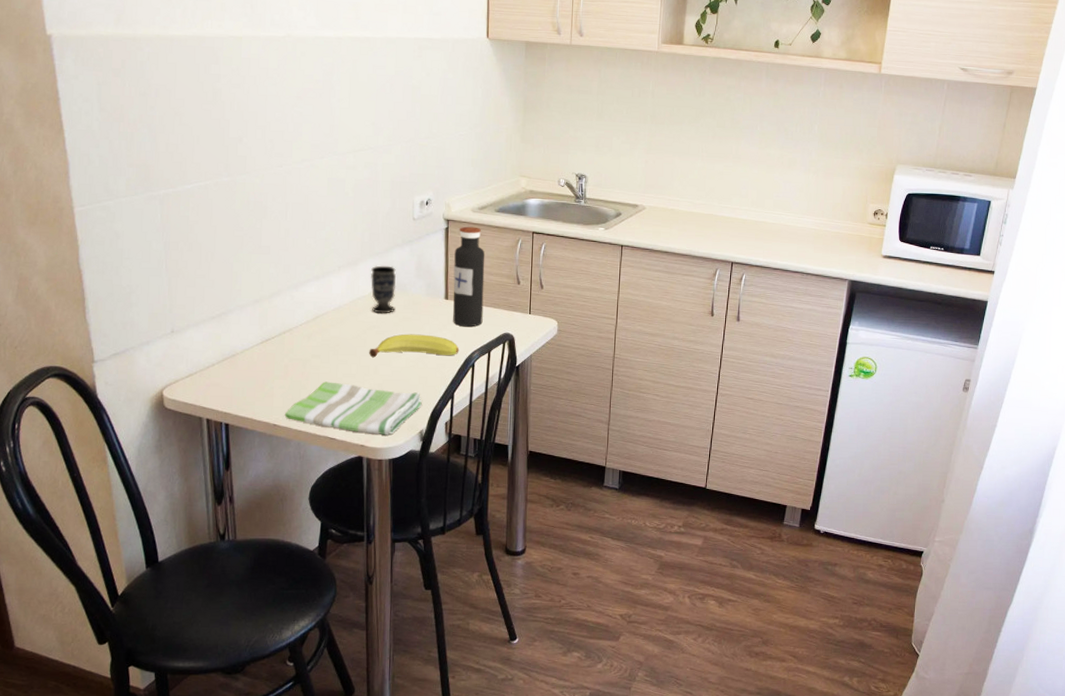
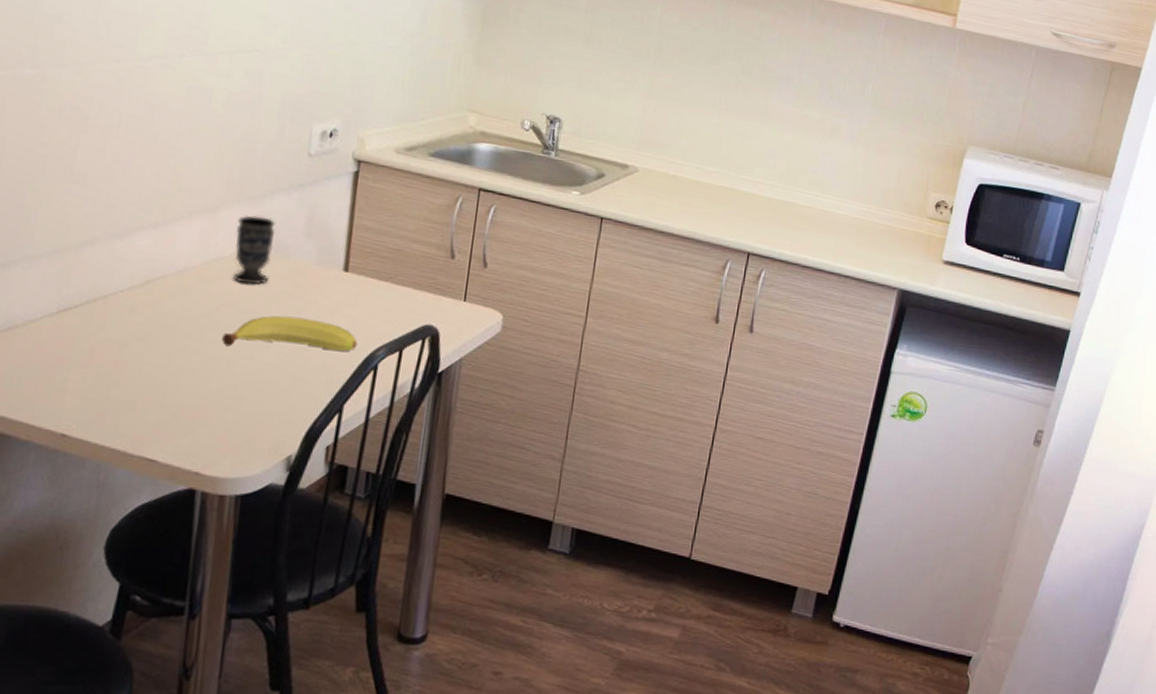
dish towel: present [284,381,422,436] -> none [80,376,295,461]
water bottle: present [453,226,485,327] -> none [352,172,409,314]

